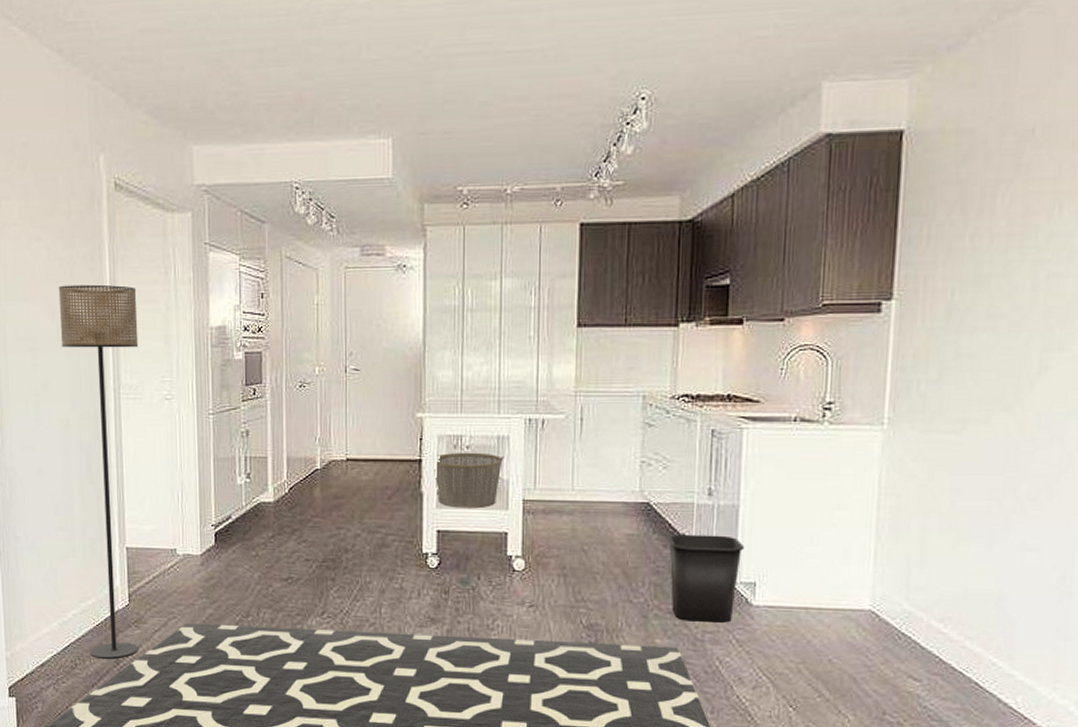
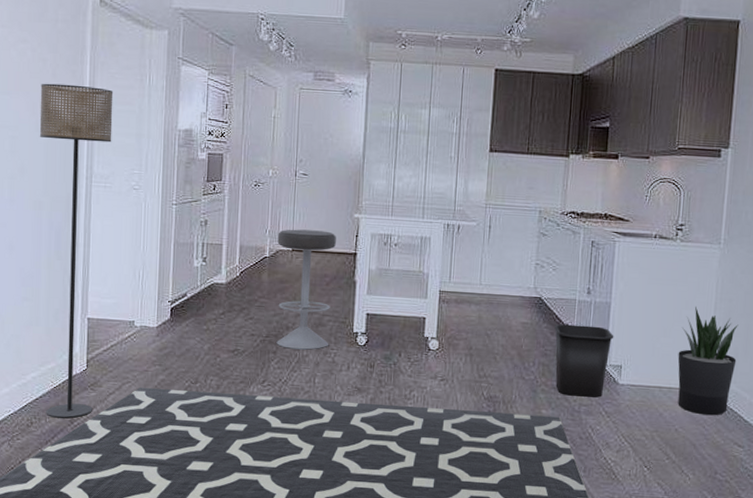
bar stool: none [329,435,397,575] -> present [276,229,336,350]
basket: present [434,452,504,509] -> none [367,248,426,297]
planter: none [829,505,910,642] -> present [678,306,738,416]

